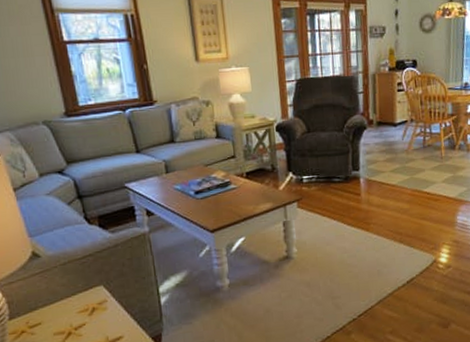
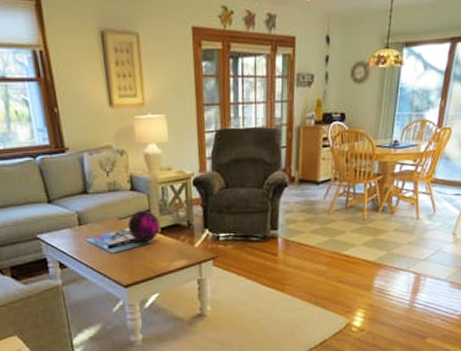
decorative orb: none [213,156,245,187] -> present [127,210,160,242]

